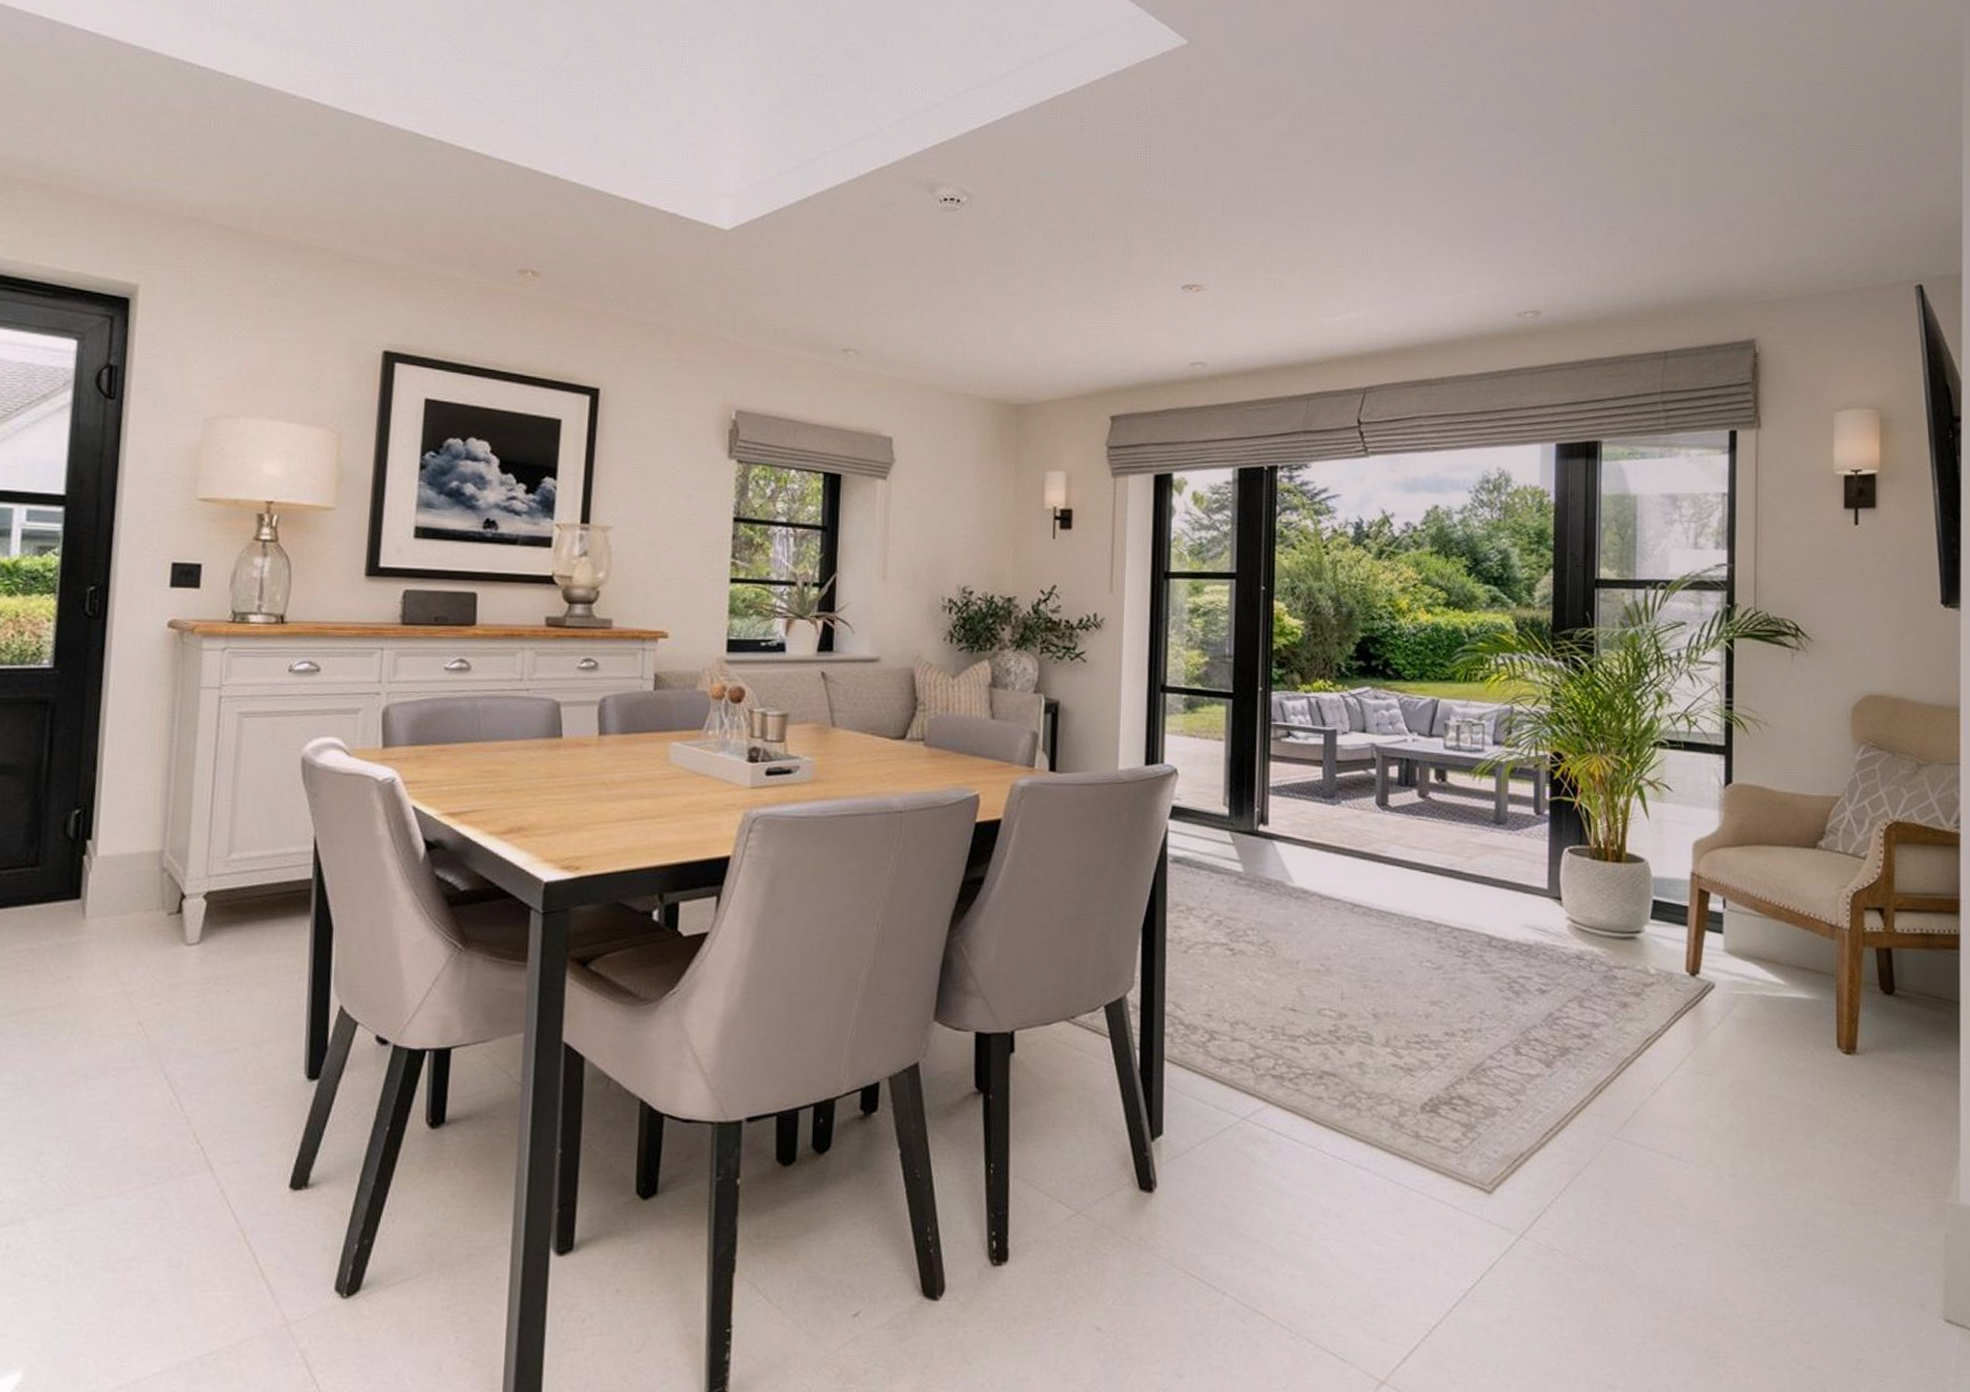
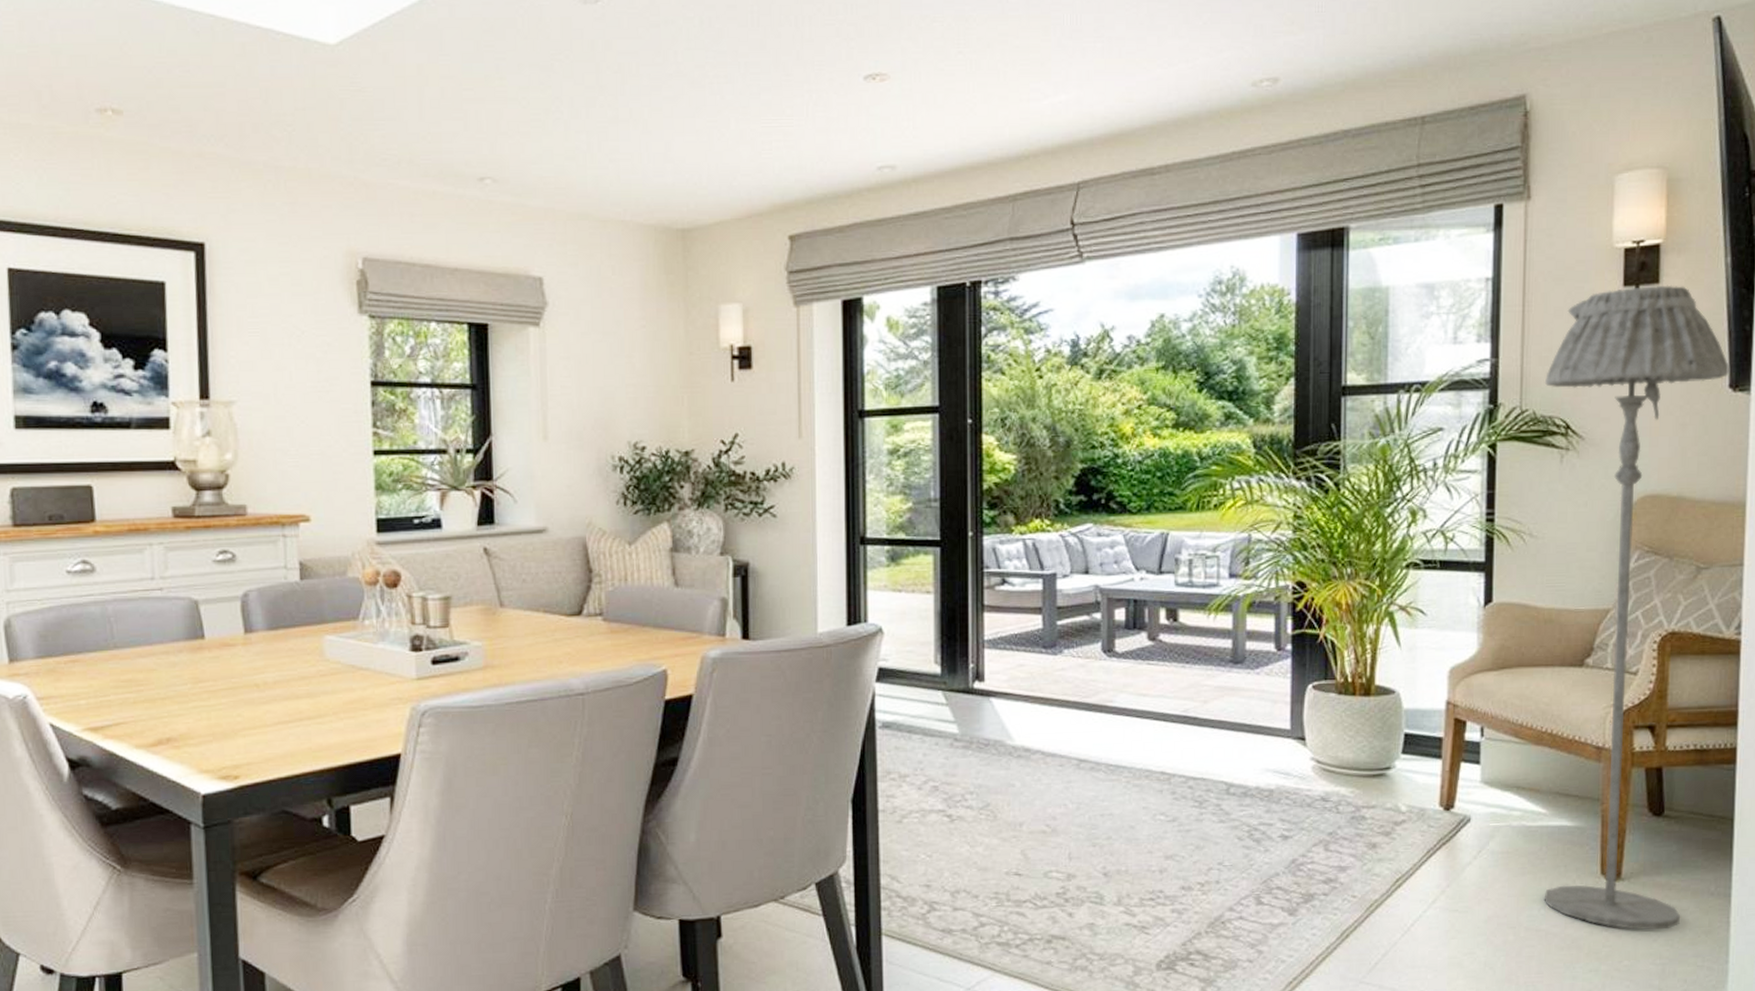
floor lamp: none [1776,510,1940,1105] -> present [1544,285,1729,930]

